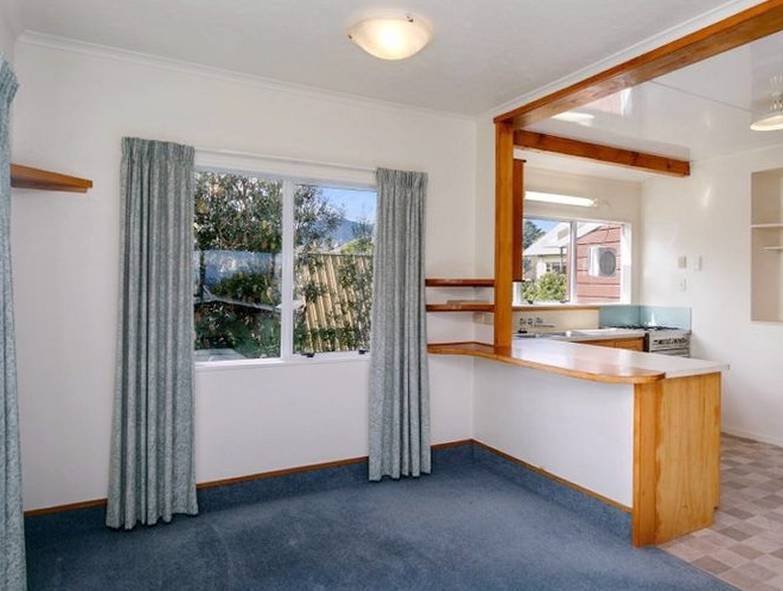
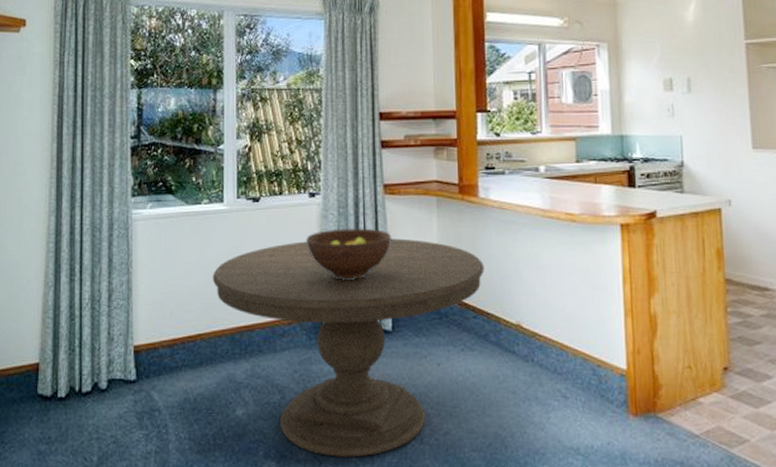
dining table: none [269,392,514,582] -> present [212,238,484,457]
fruit bowl: none [355,383,433,428] -> present [306,228,392,280]

